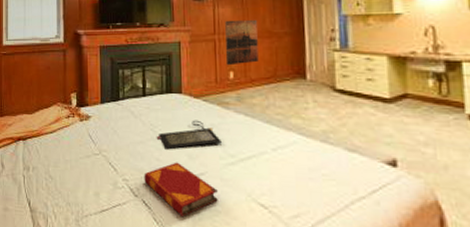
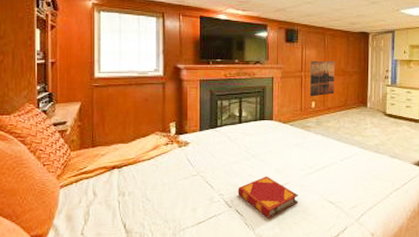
clutch bag: present [156,120,221,150] -> none [249,141,303,167]

